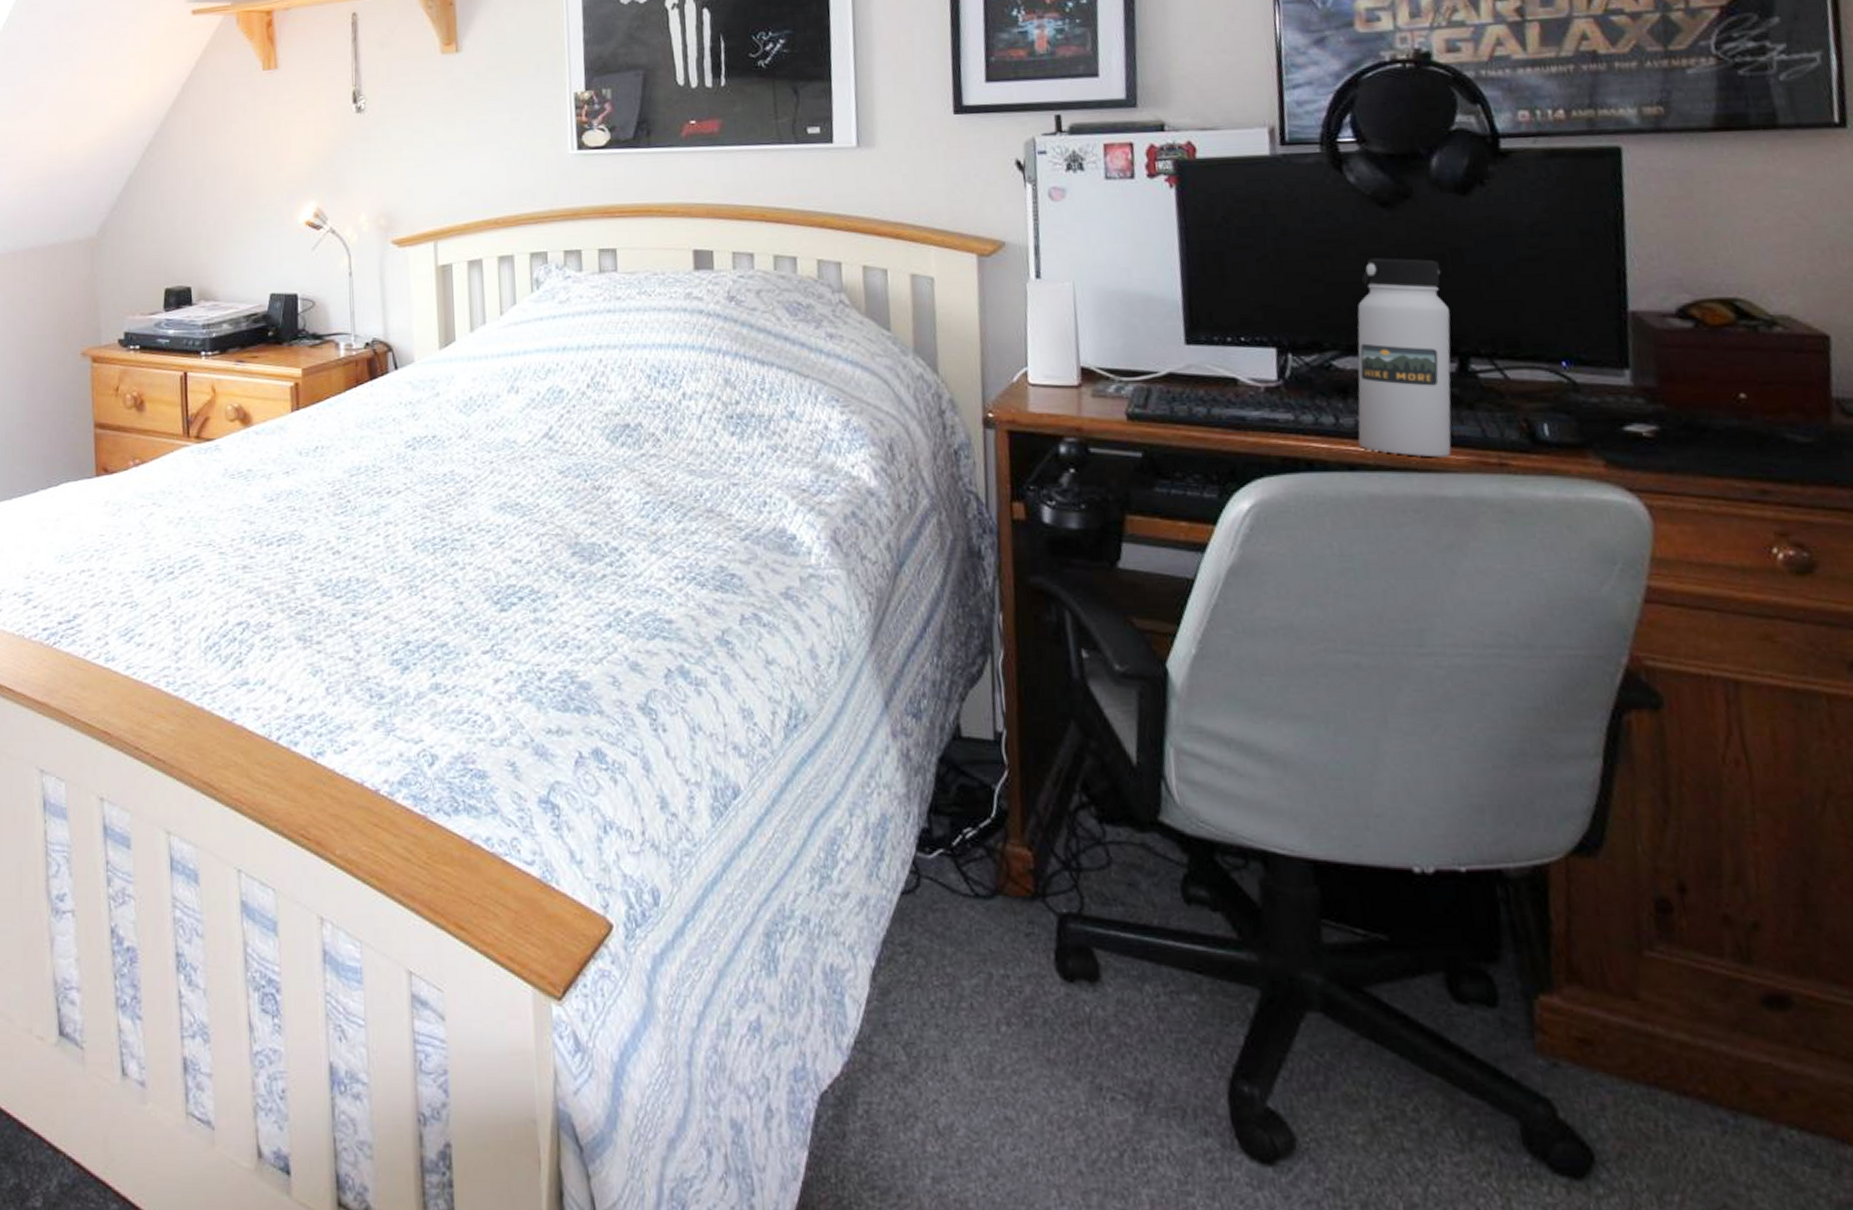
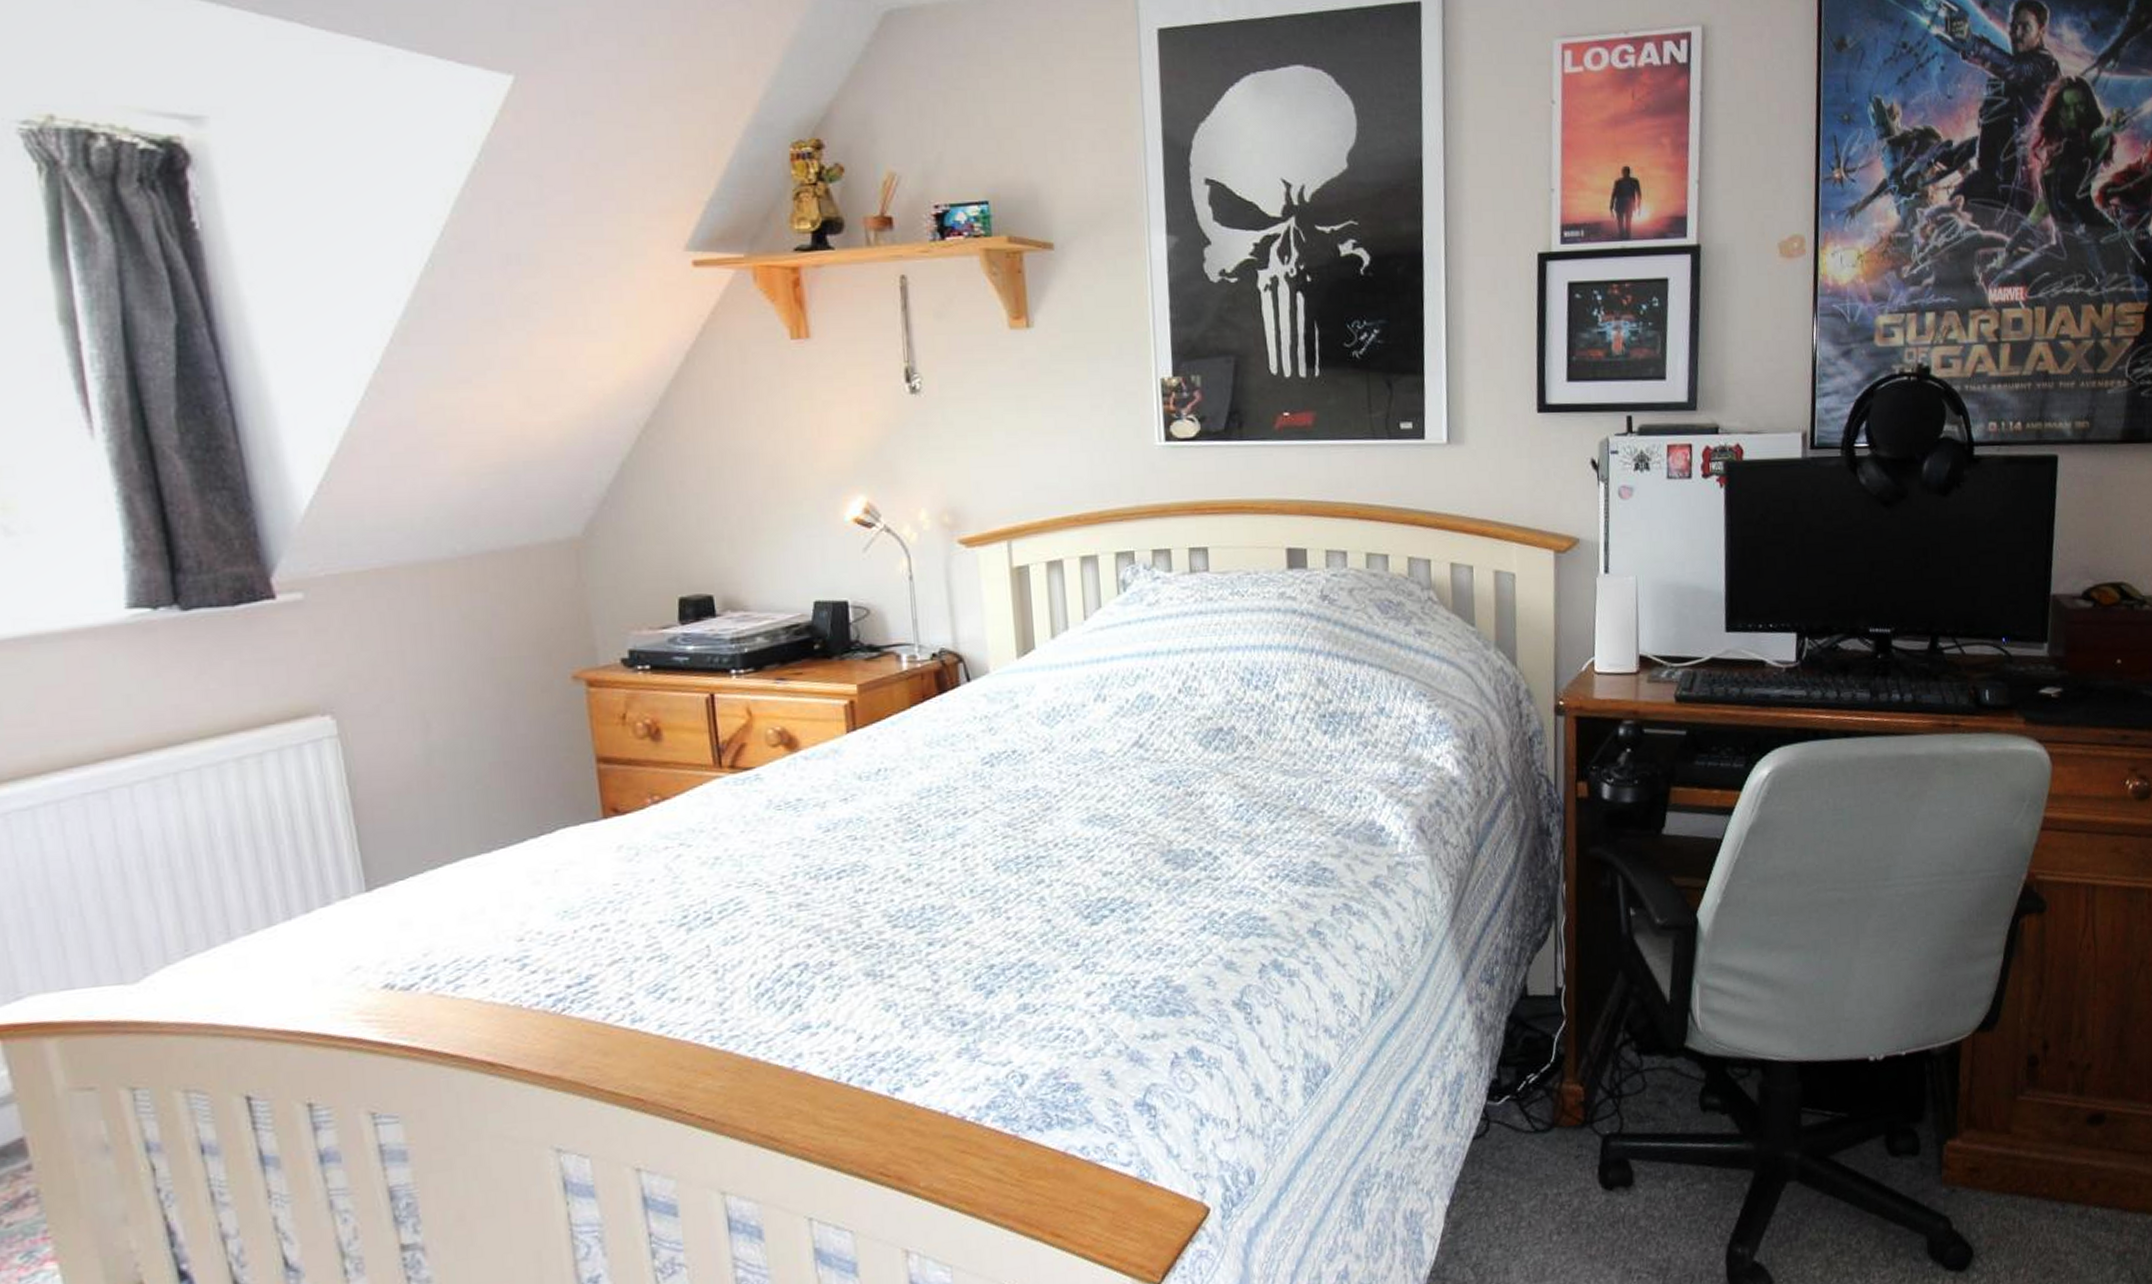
water bottle: present [1357,258,1452,458] -> none [1853,551,1927,723]

